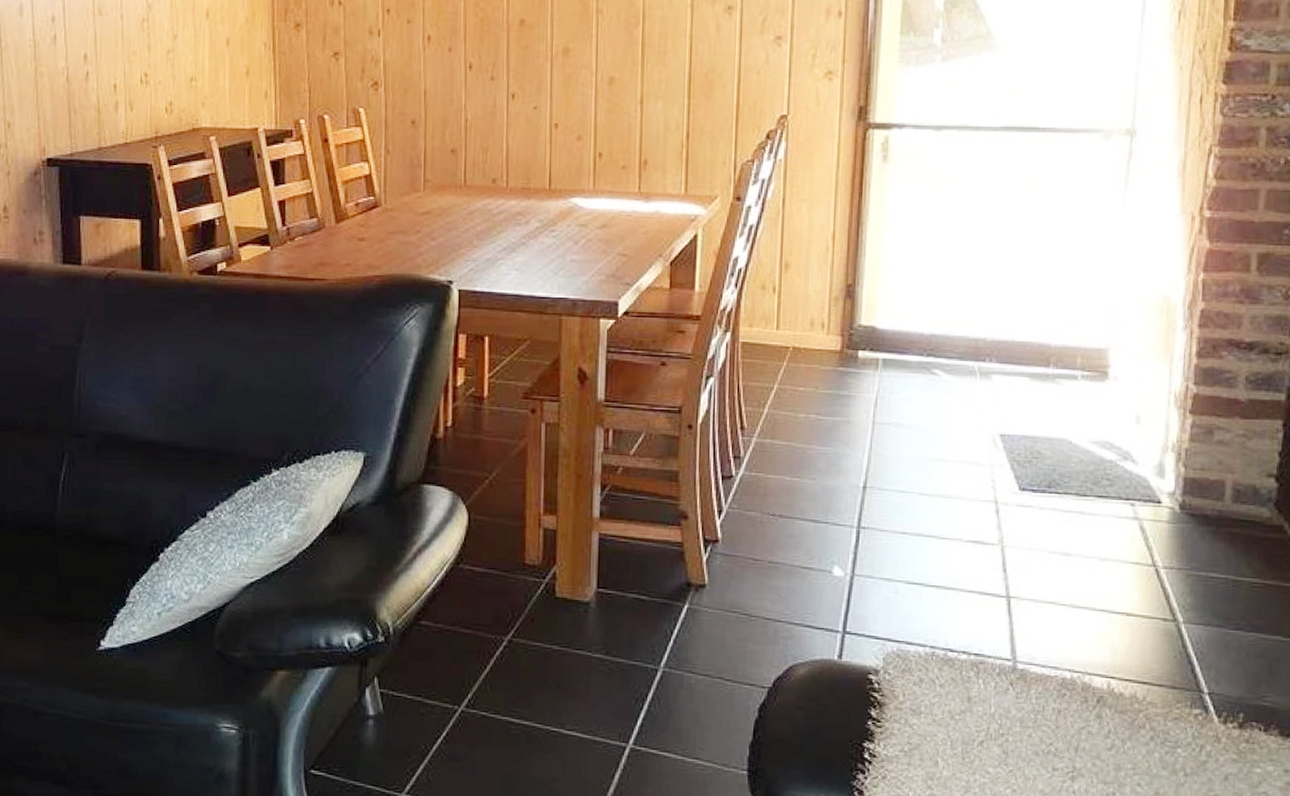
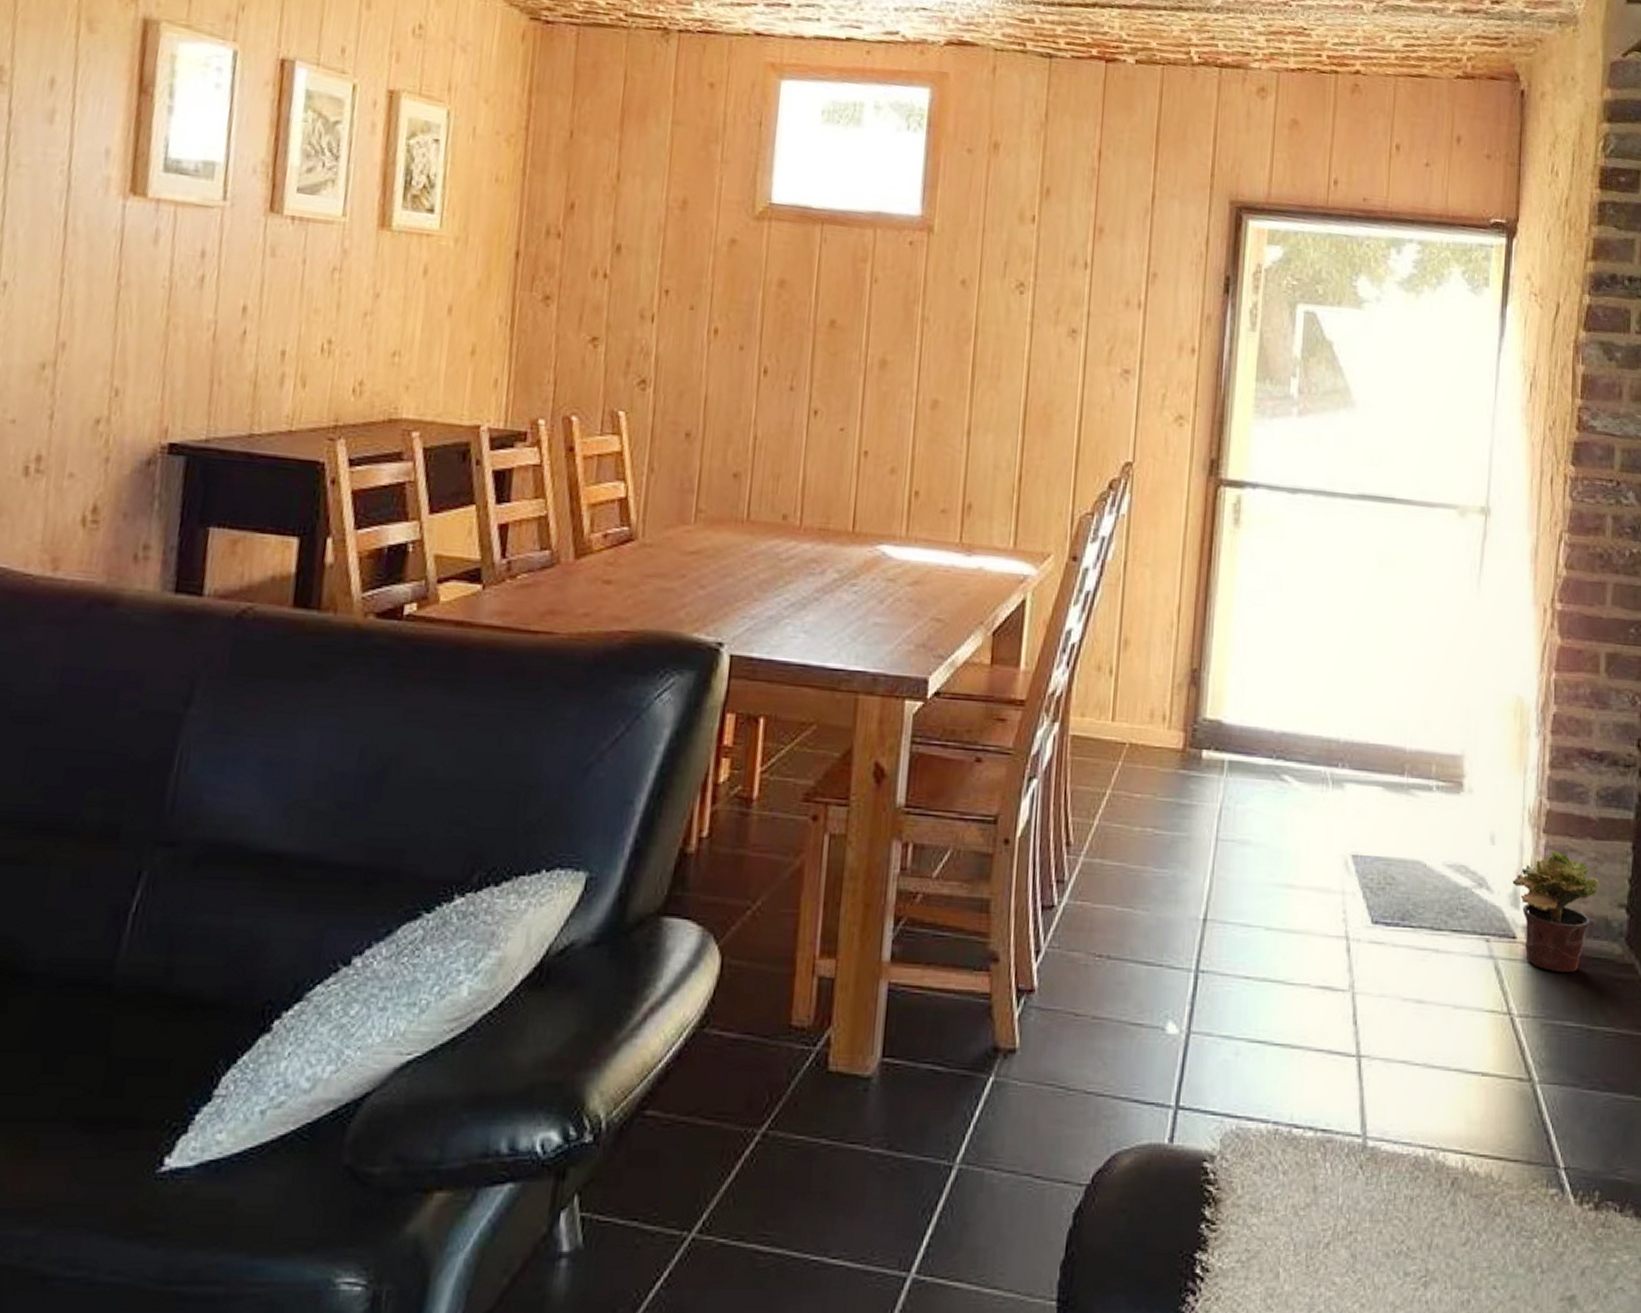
potted plant: none [1158,428,1249,533] -> present [1512,850,1601,973]

